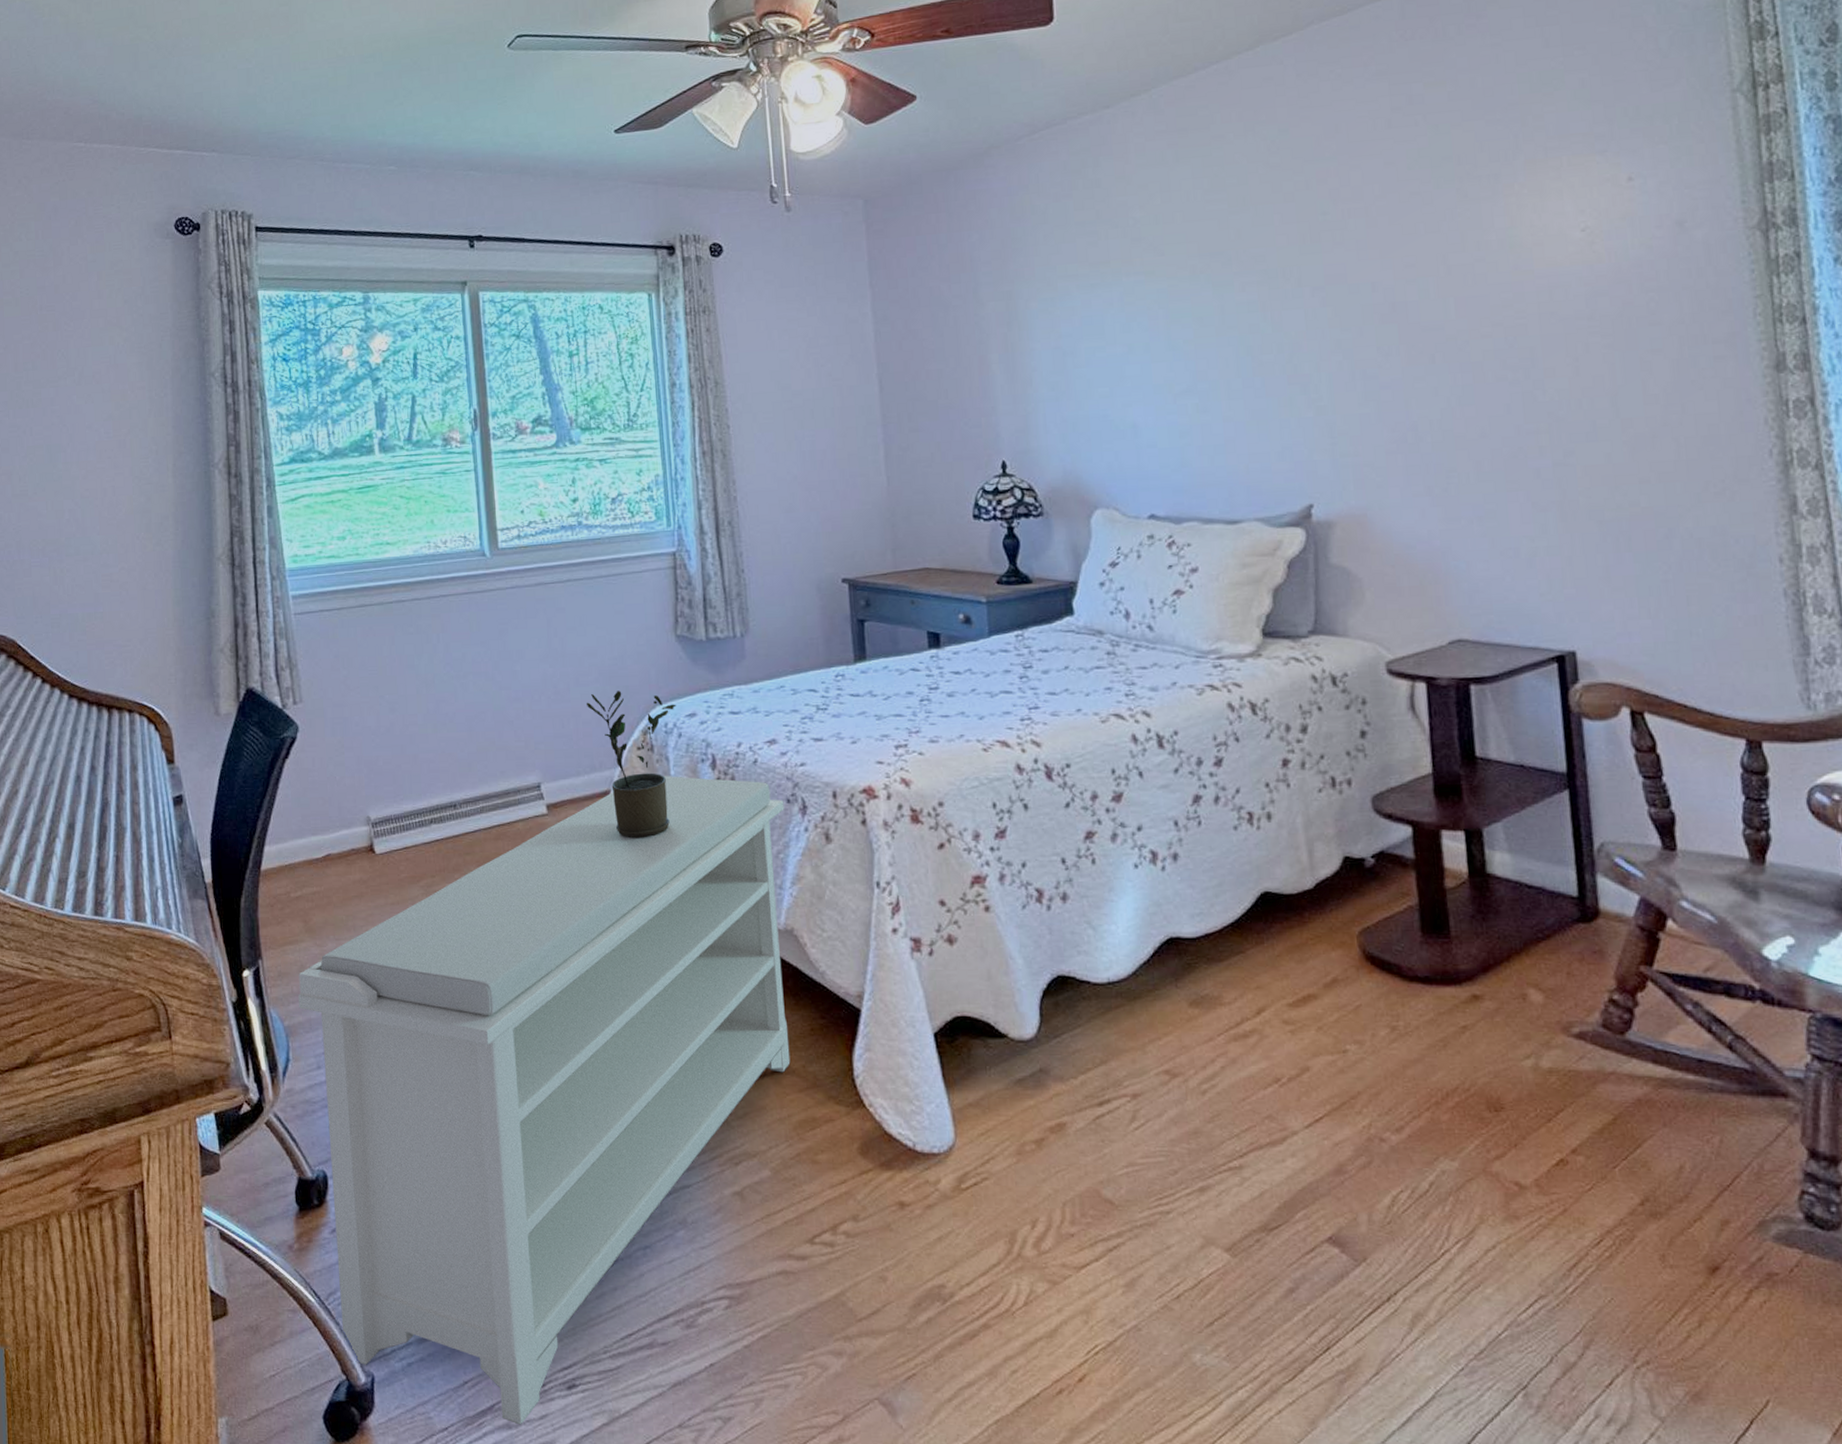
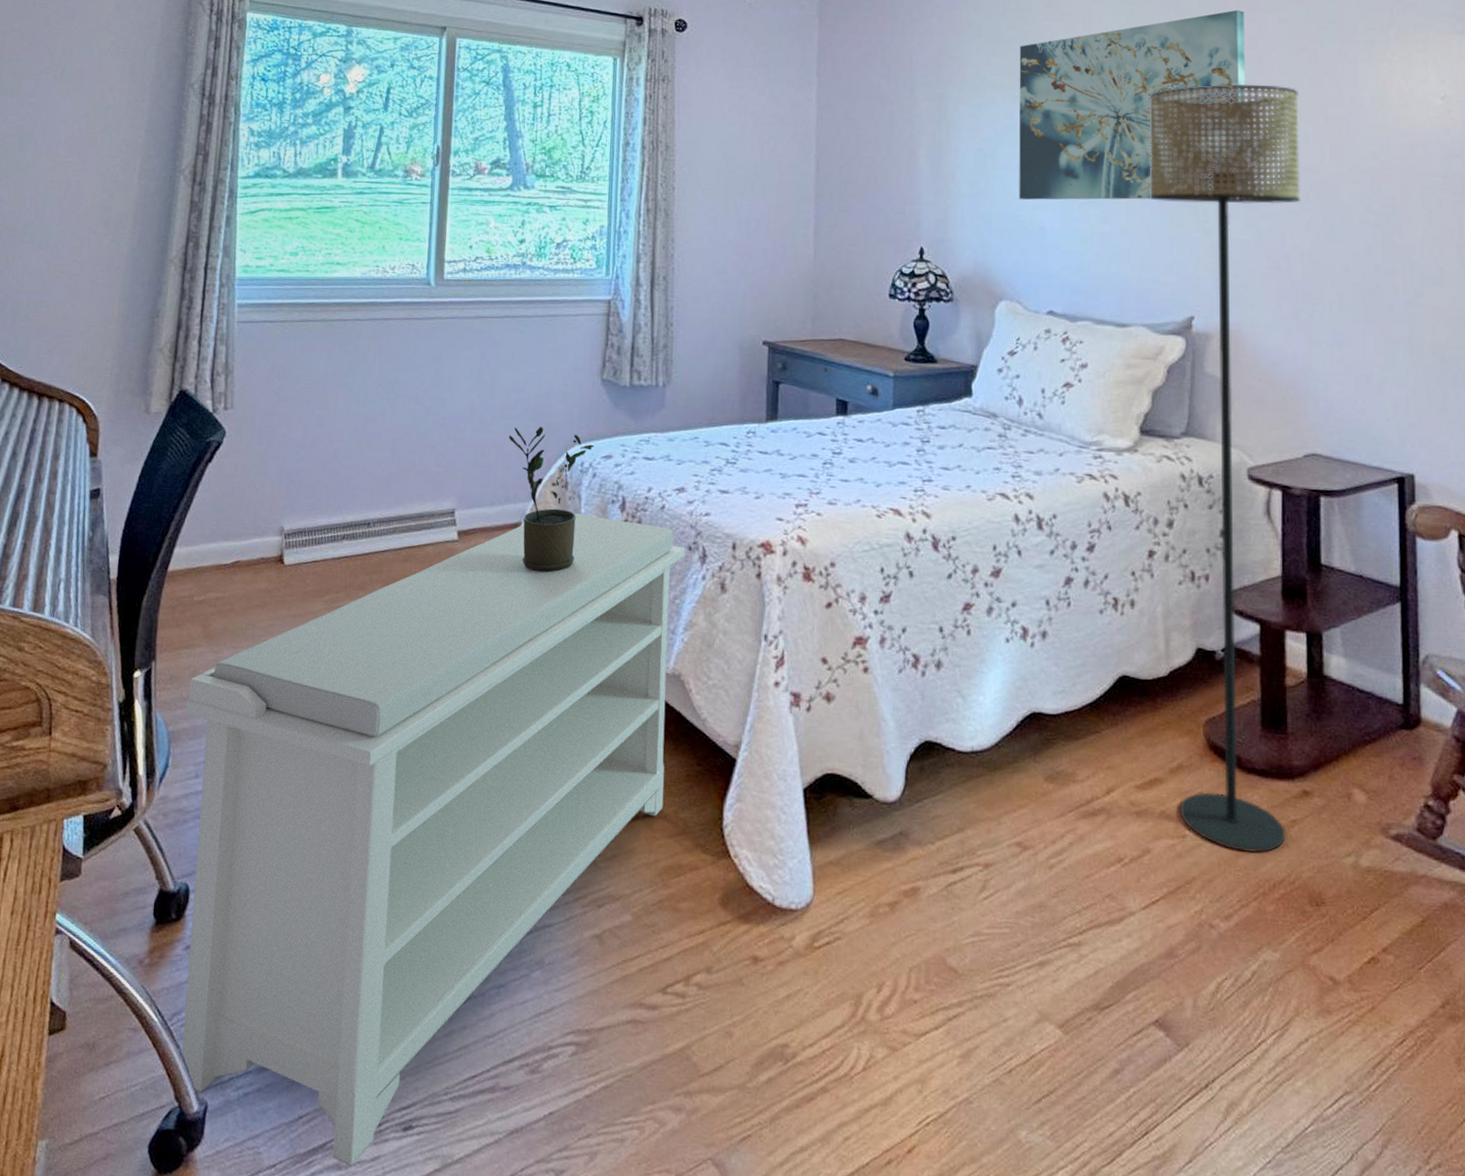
wall art: none [1091,158,1363,397] -> present [1019,10,1247,200]
floor lamp: none [1242,237,1457,1063] -> present [1149,84,1300,853]

